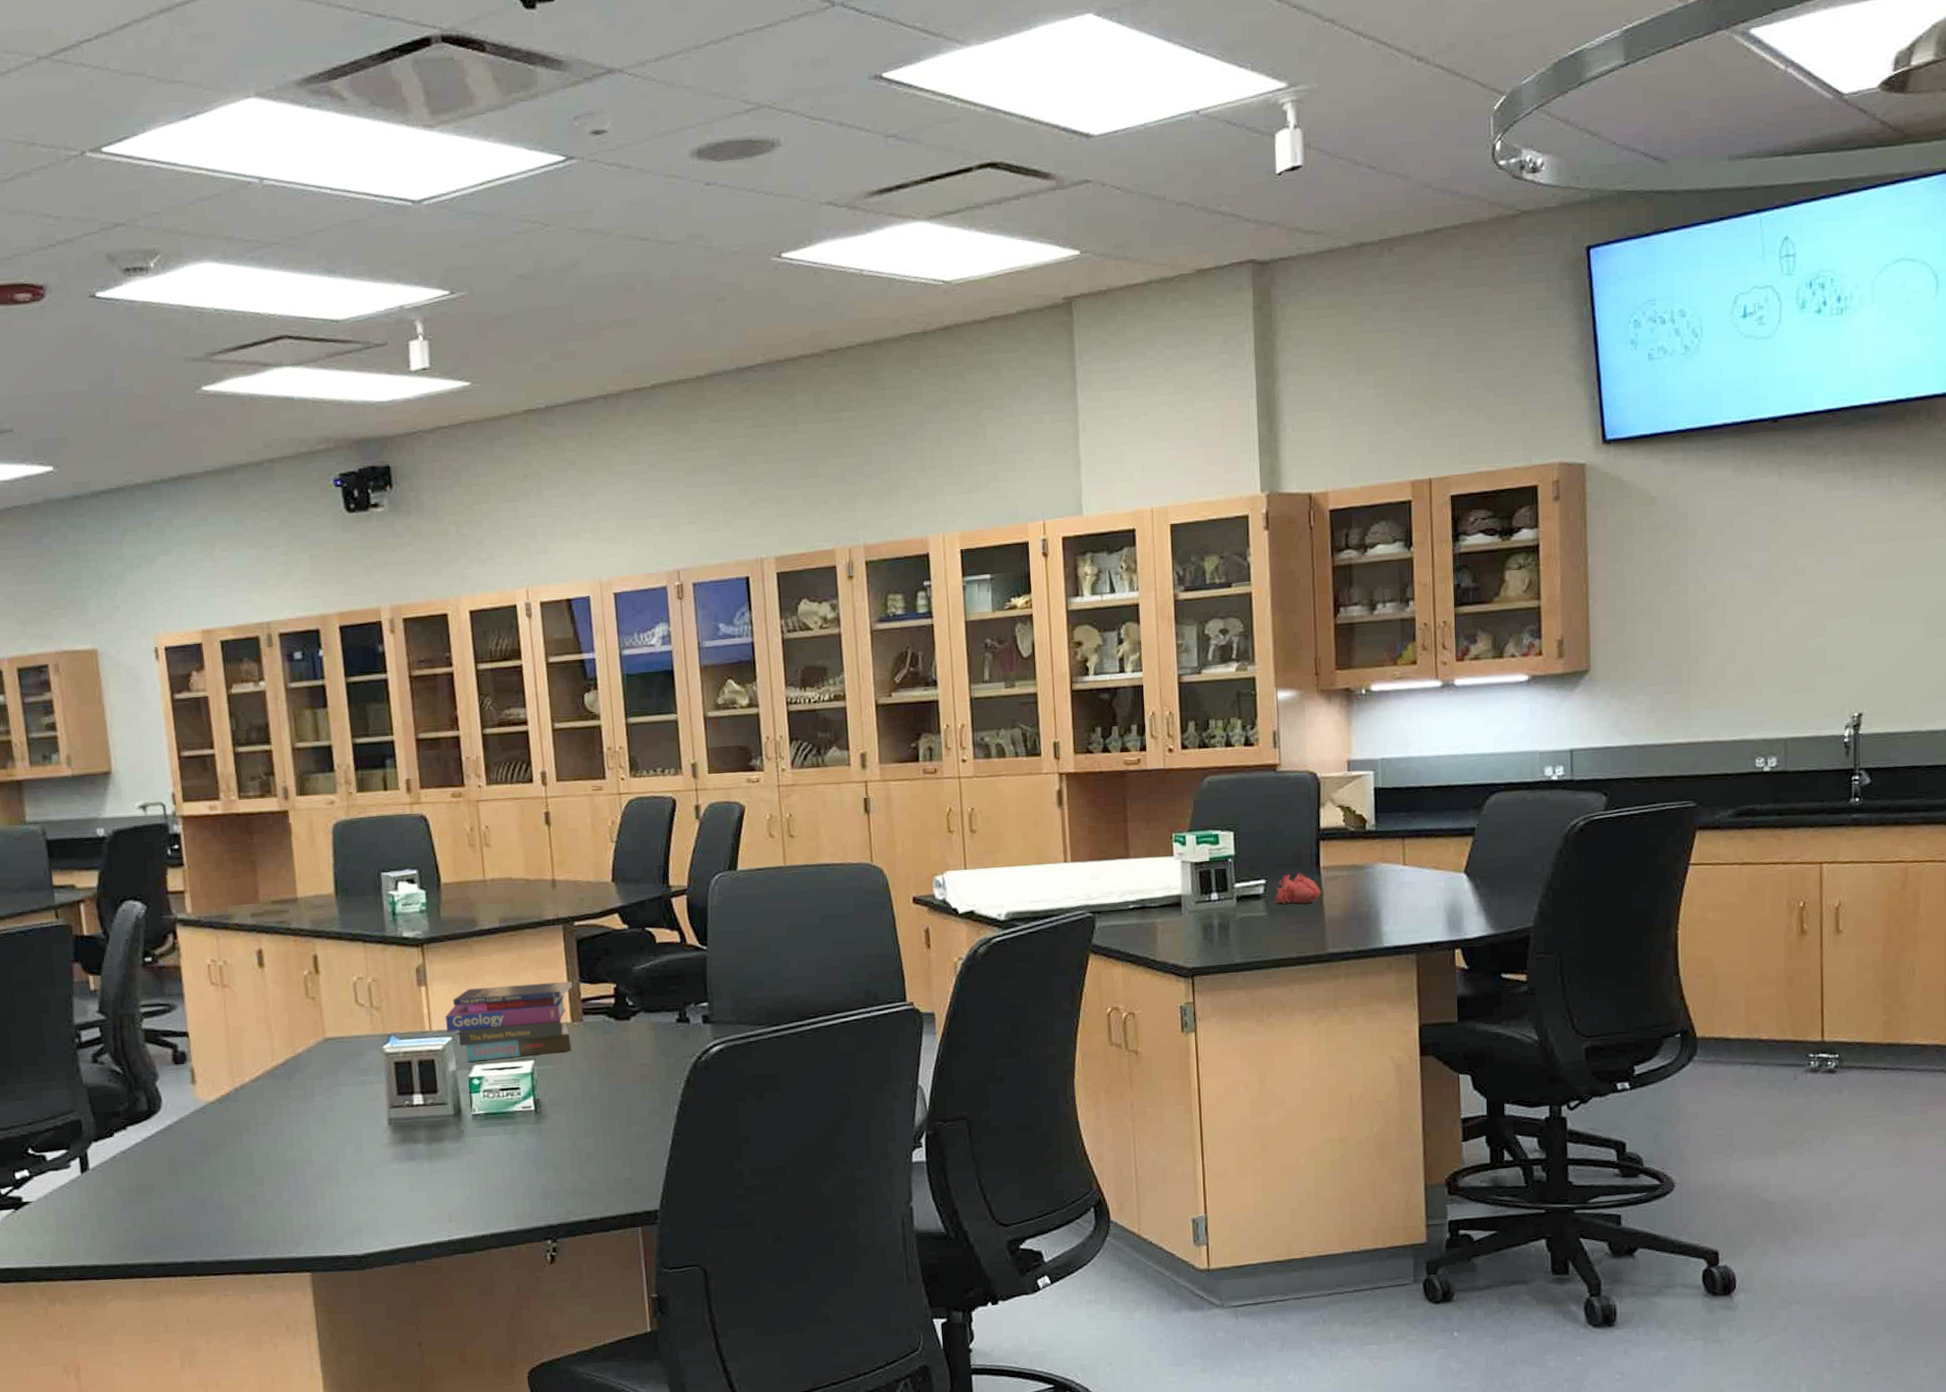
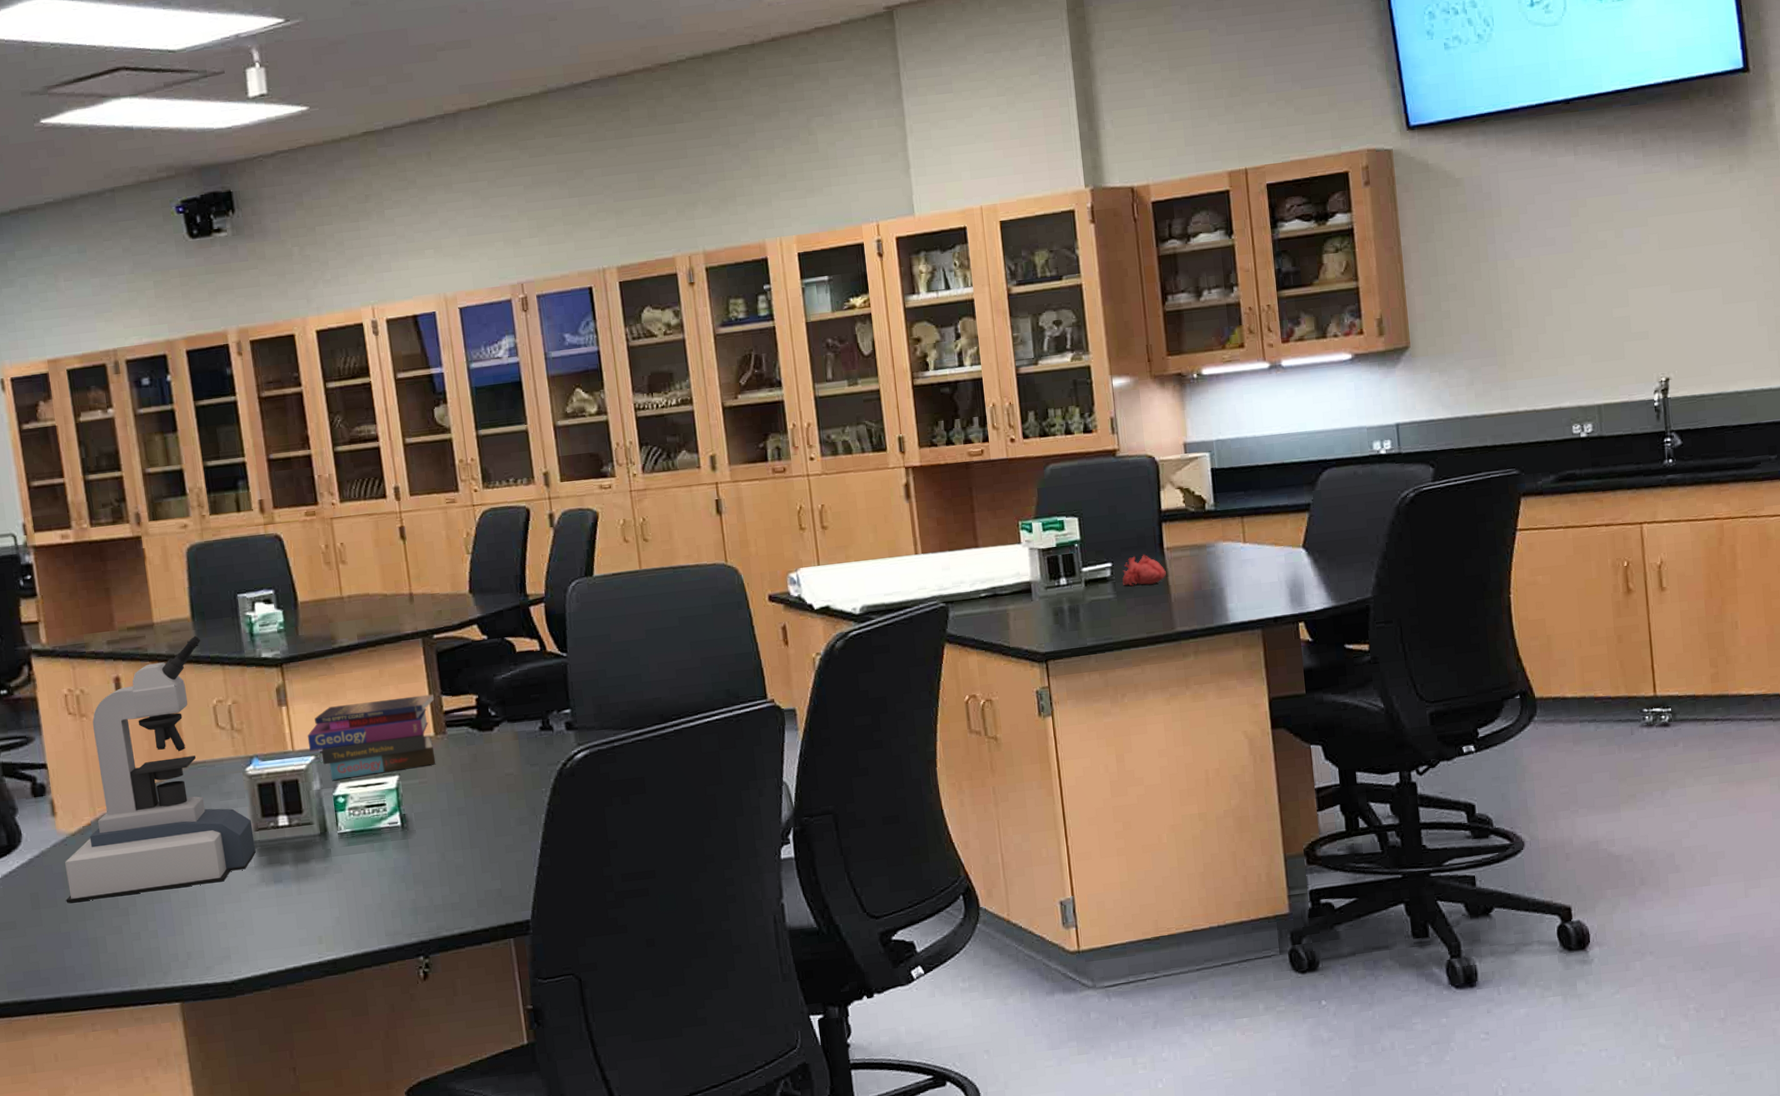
microscope: none [203,912,390,1170] -> present [65,635,256,904]

